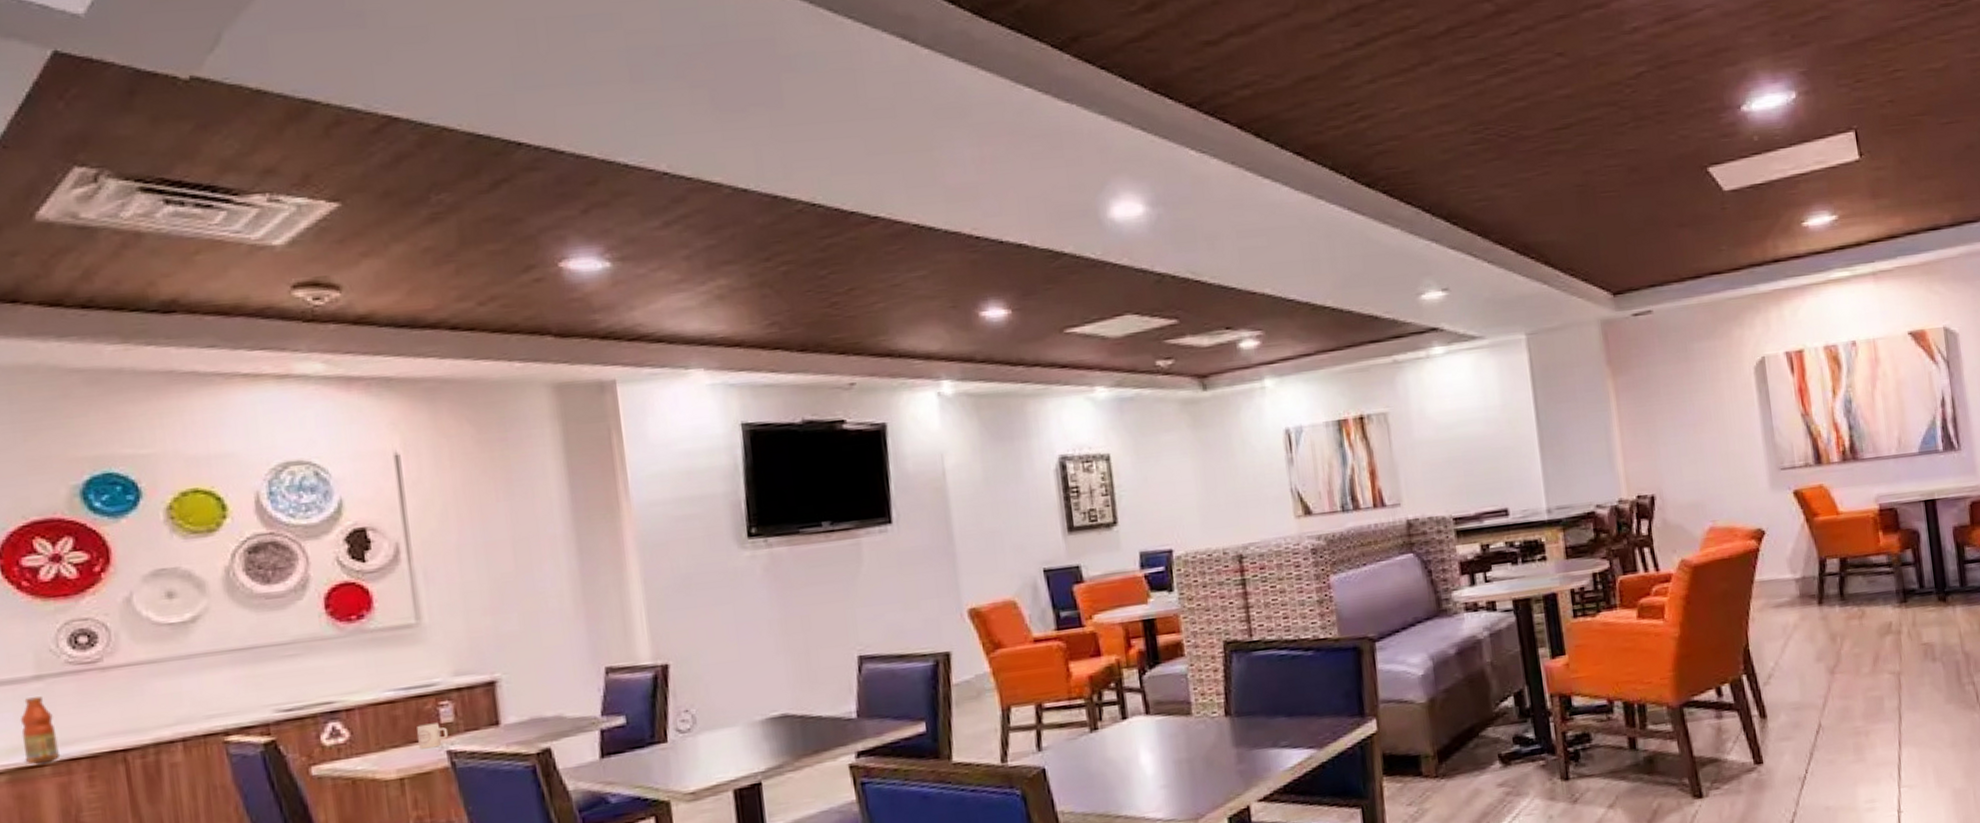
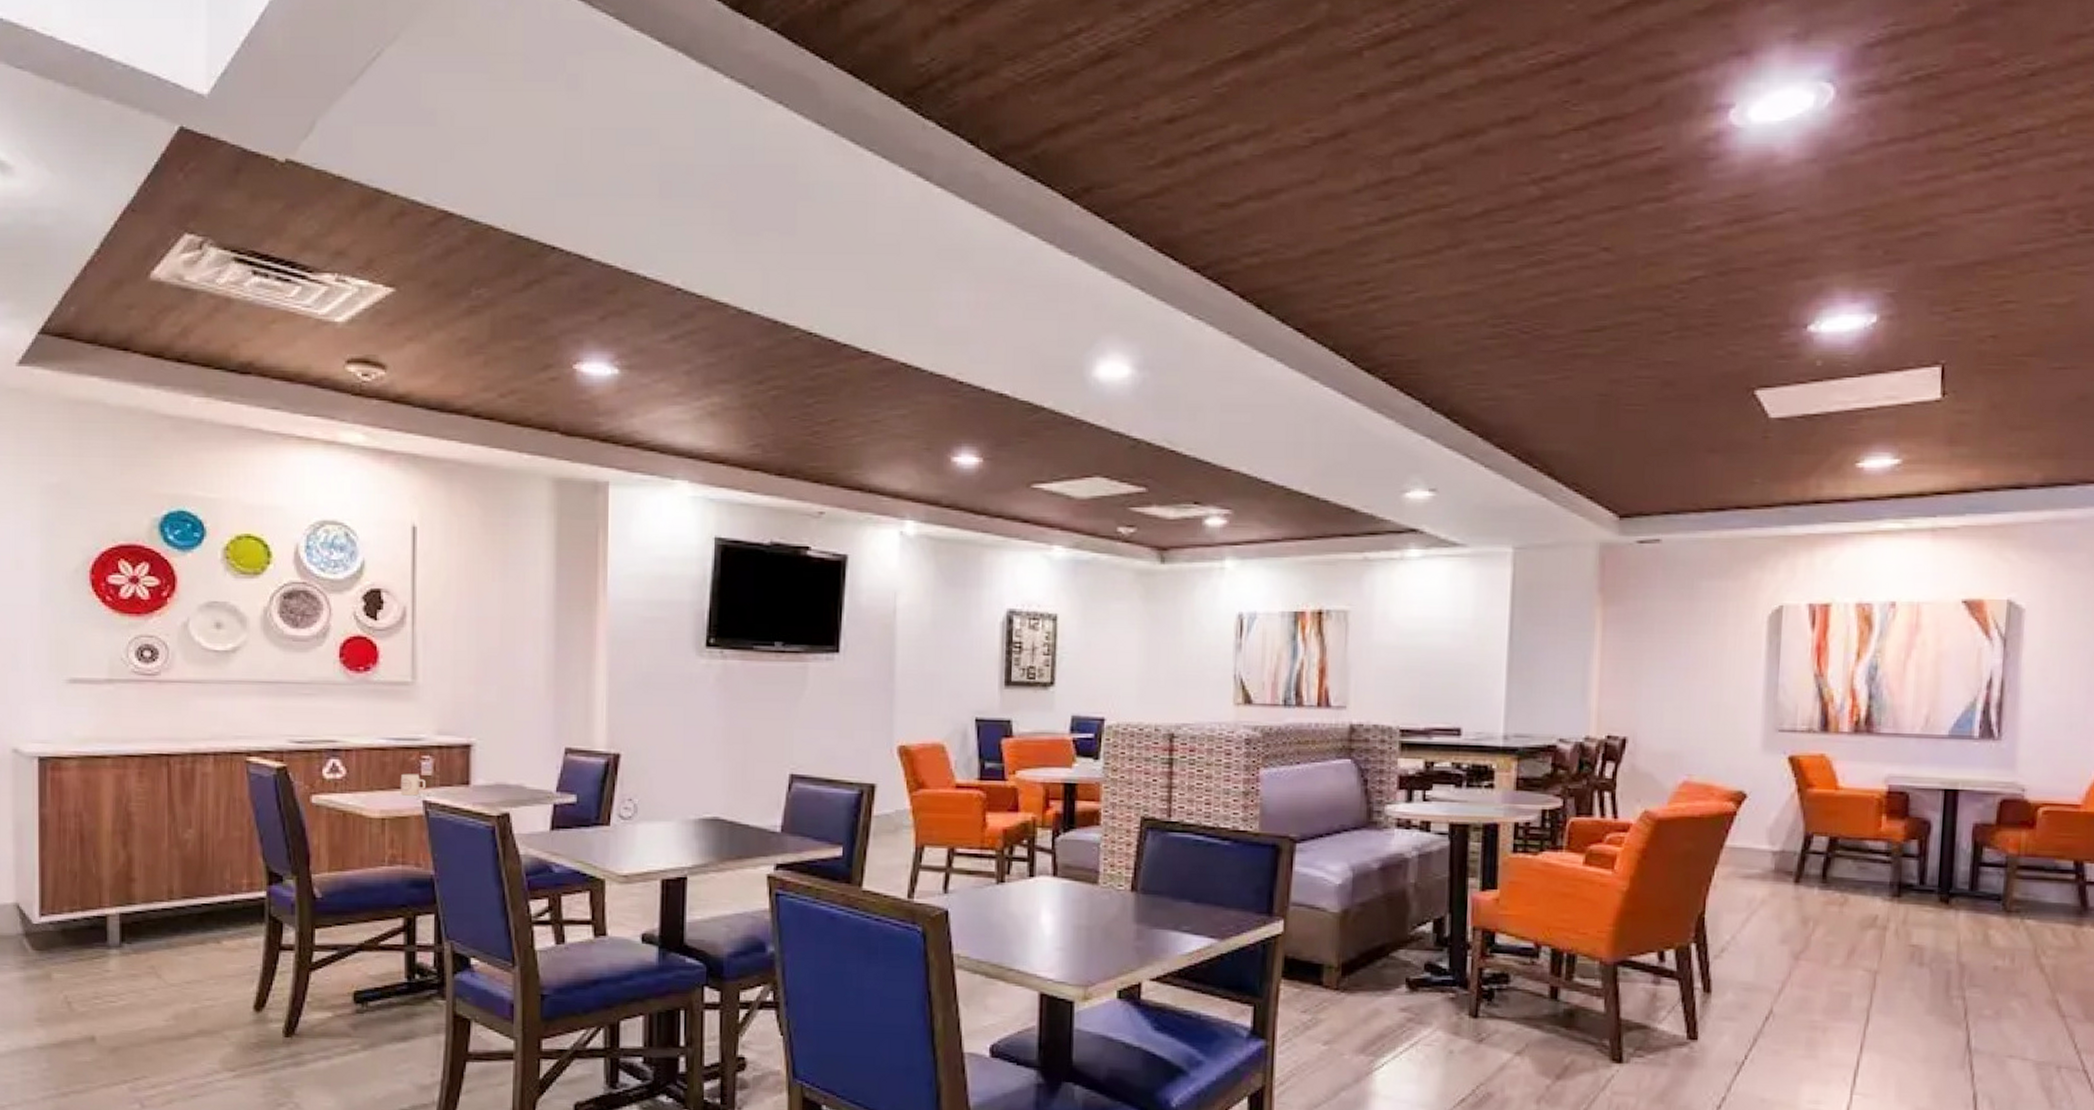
juice bottle: present [20,696,60,765] -> none [92,697,119,756]

